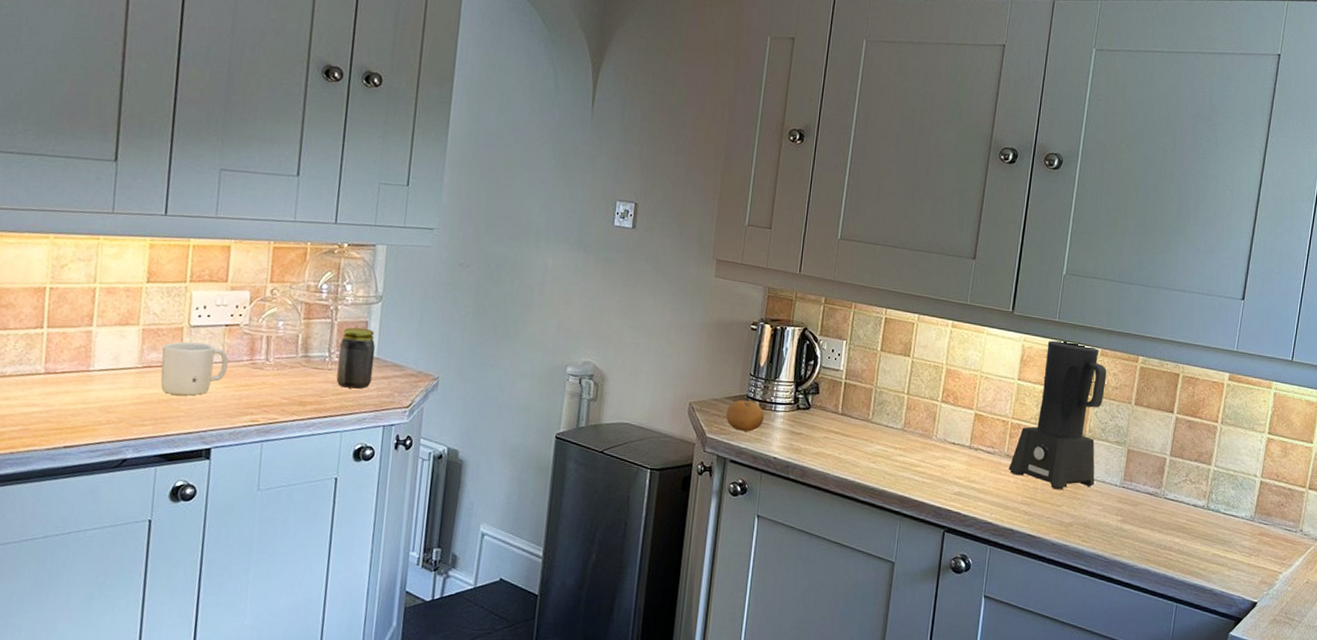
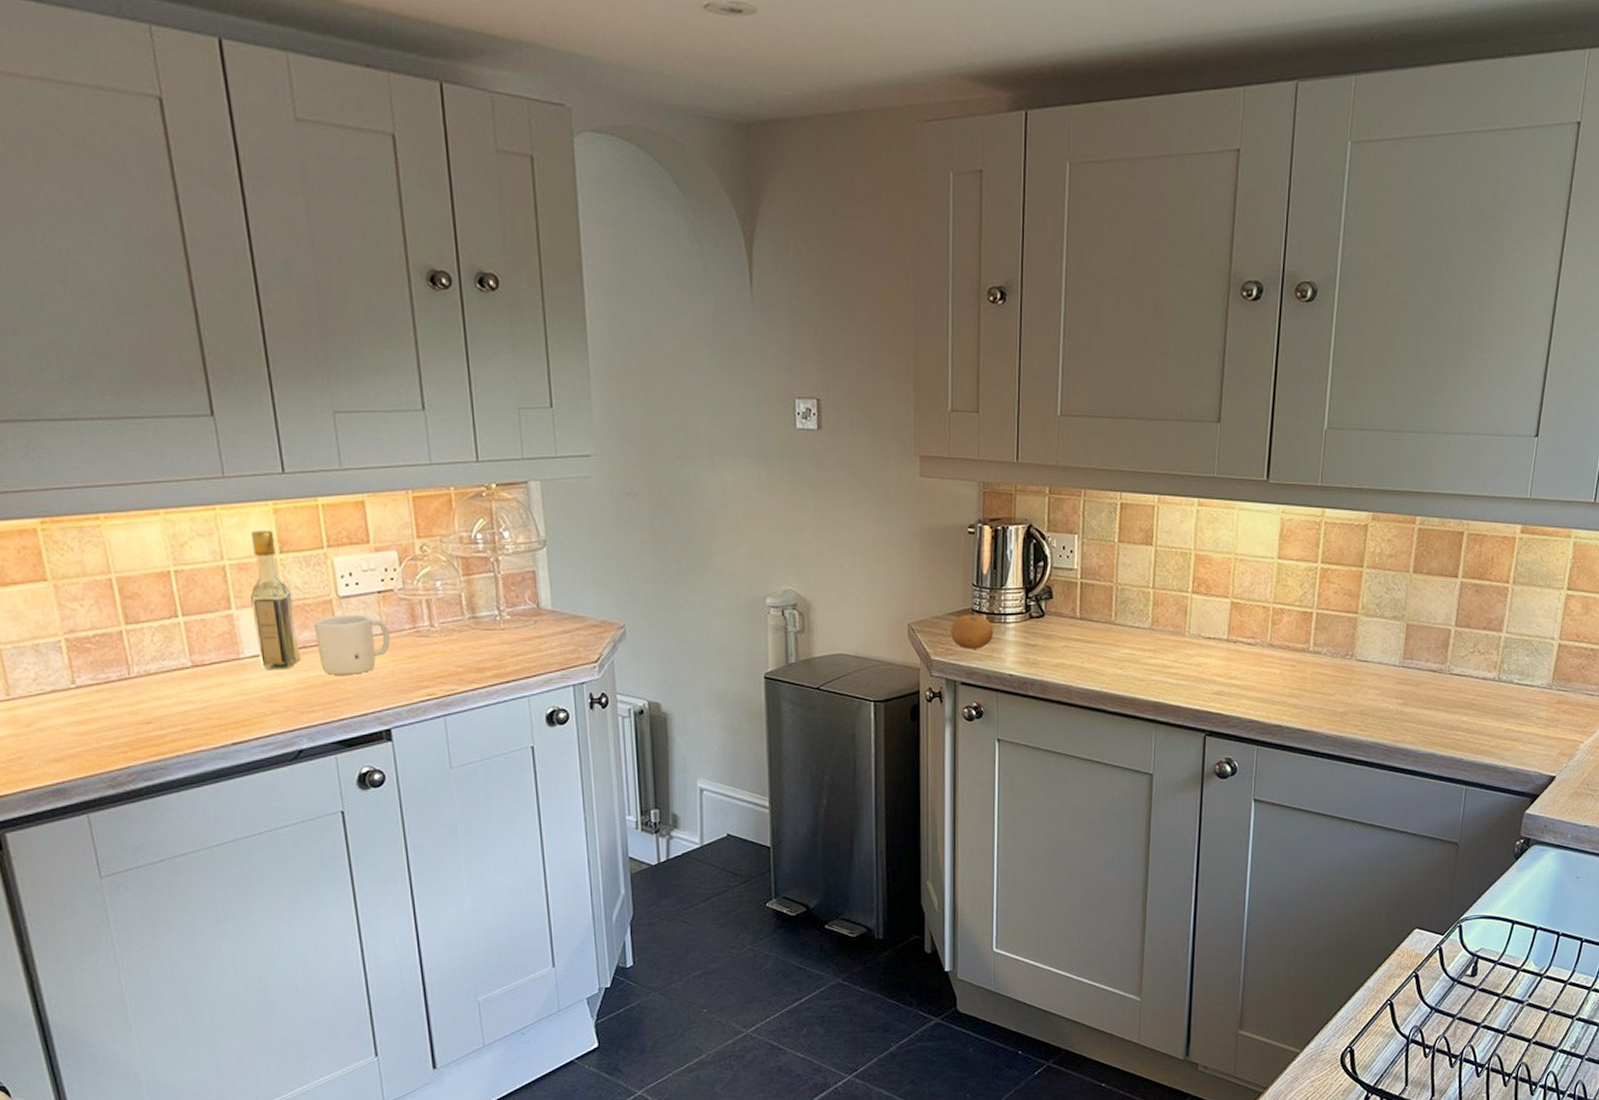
bottle: none [106,260,150,384] -> present [250,530,301,669]
jar: present [336,327,376,389] -> none [508,580,551,648]
blender: present [1008,340,1107,490] -> none [1273,507,1380,677]

